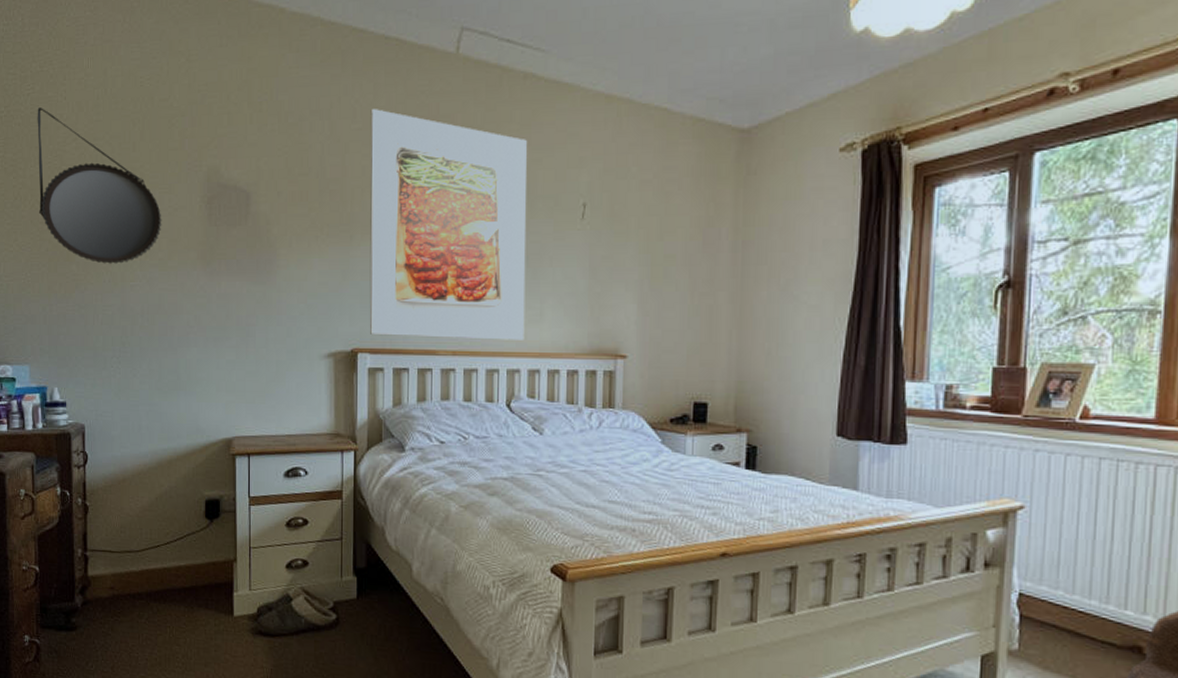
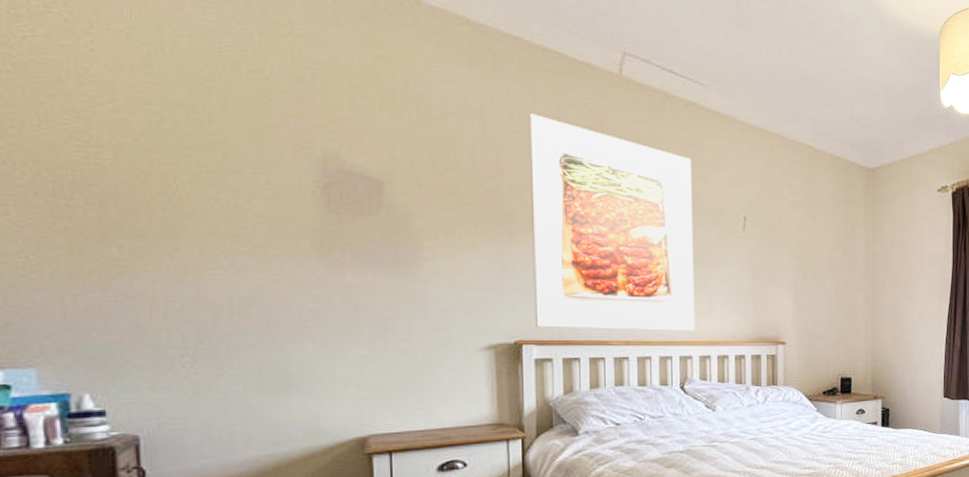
home mirror: present [37,106,162,264] -> none [41,54,258,249]

